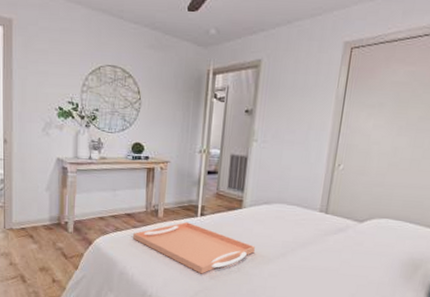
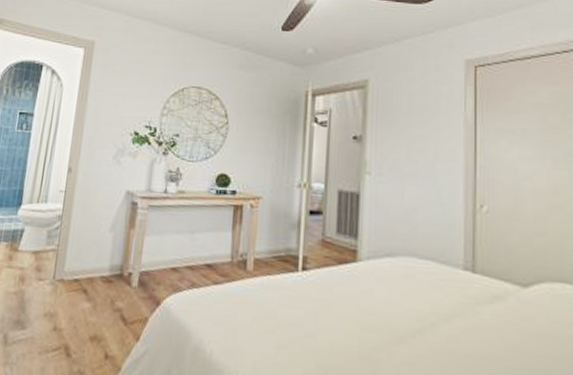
serving tray: present [133,222,255,274] -> none [214,278,378,357]

